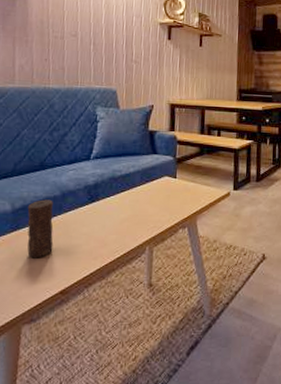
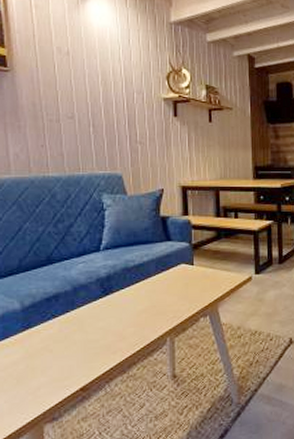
candle: present [27,199,54,258] -> none [38,295,69,357]

